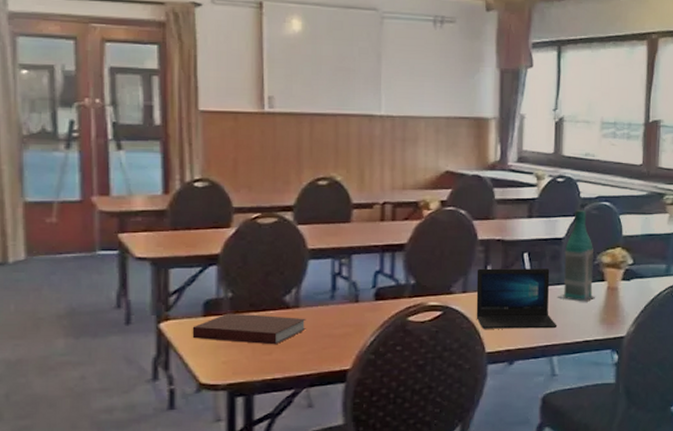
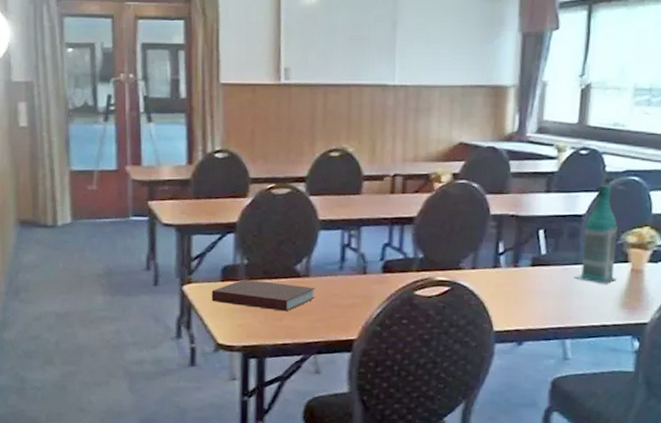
laptop: present [476,268,558,329] -> none [485,244,573,310]

